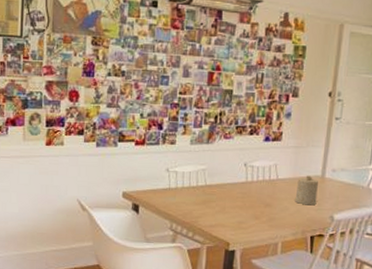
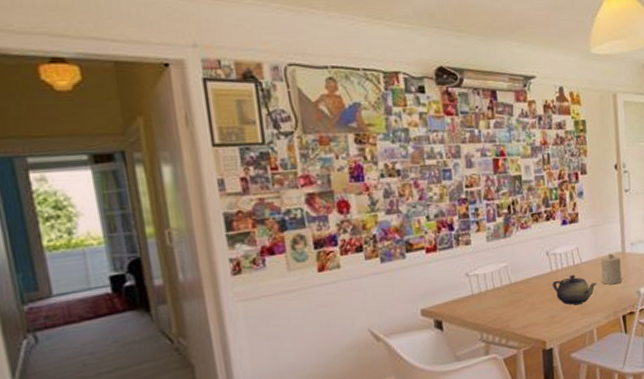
teapot: none [245,188,290,216] -> present [552,275,597,305]

